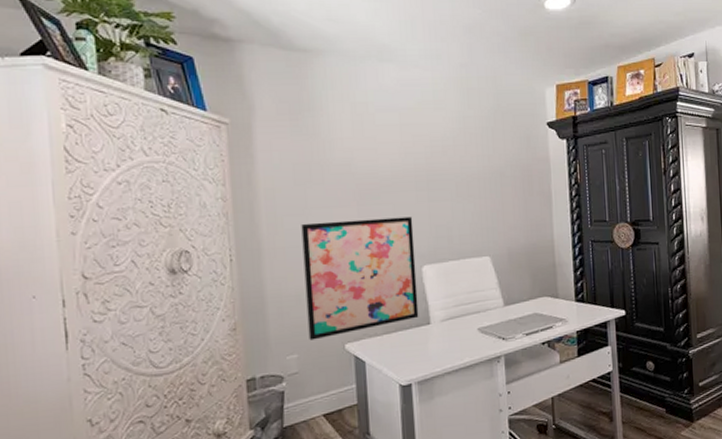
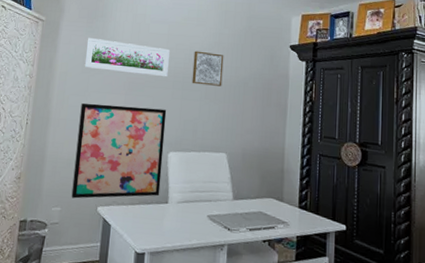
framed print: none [294,139,407,180] -> present [84,37,170,78]
wall art: none [436,140,475,182] -> present [192,51,224,86]

